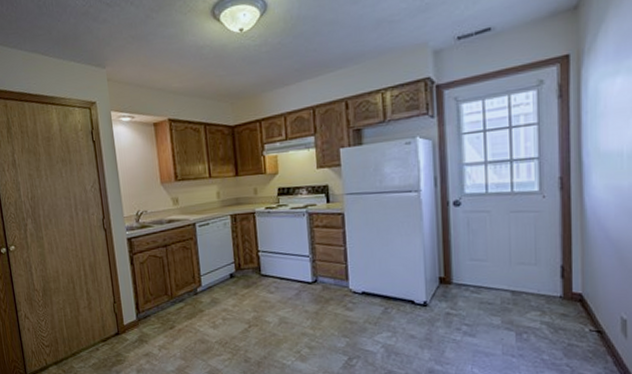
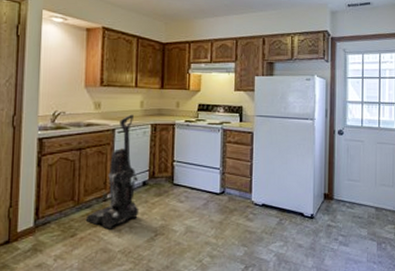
vacuum cleaner: none [180,207,231,322] -> present [85,114,139,230]

